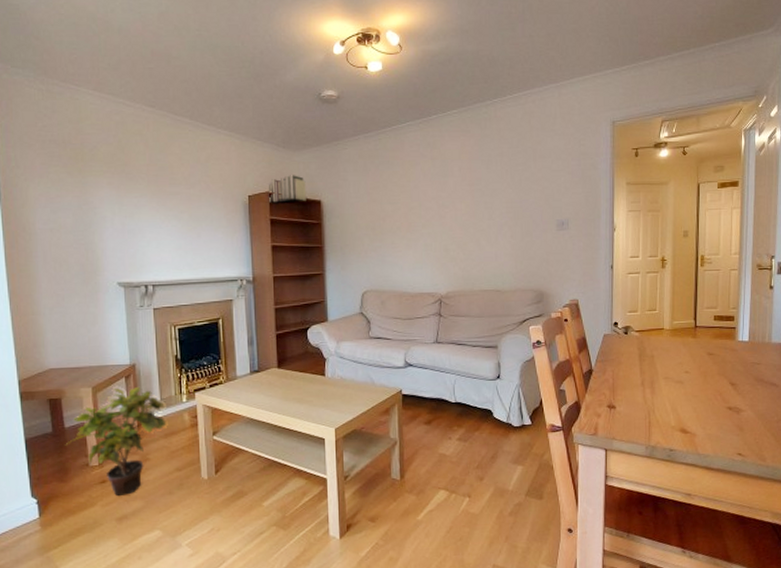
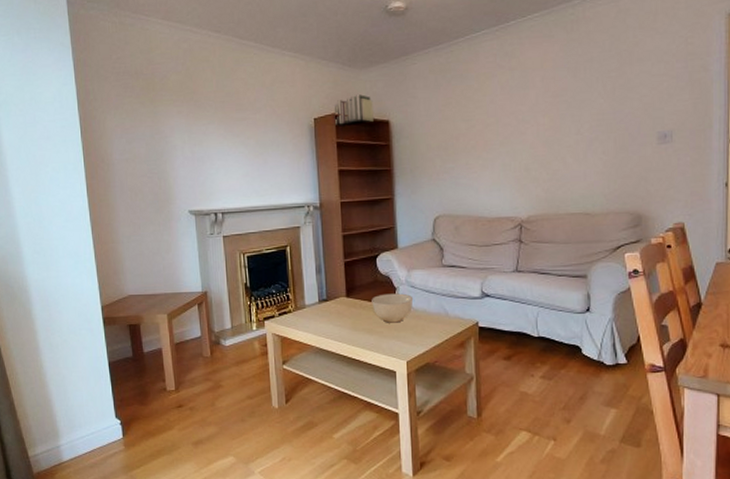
potted plant: present [65,386,167,497] -> none [144,314,238,422]
bowl: none [302,364,342,392] -> present [371,293,414,323]

